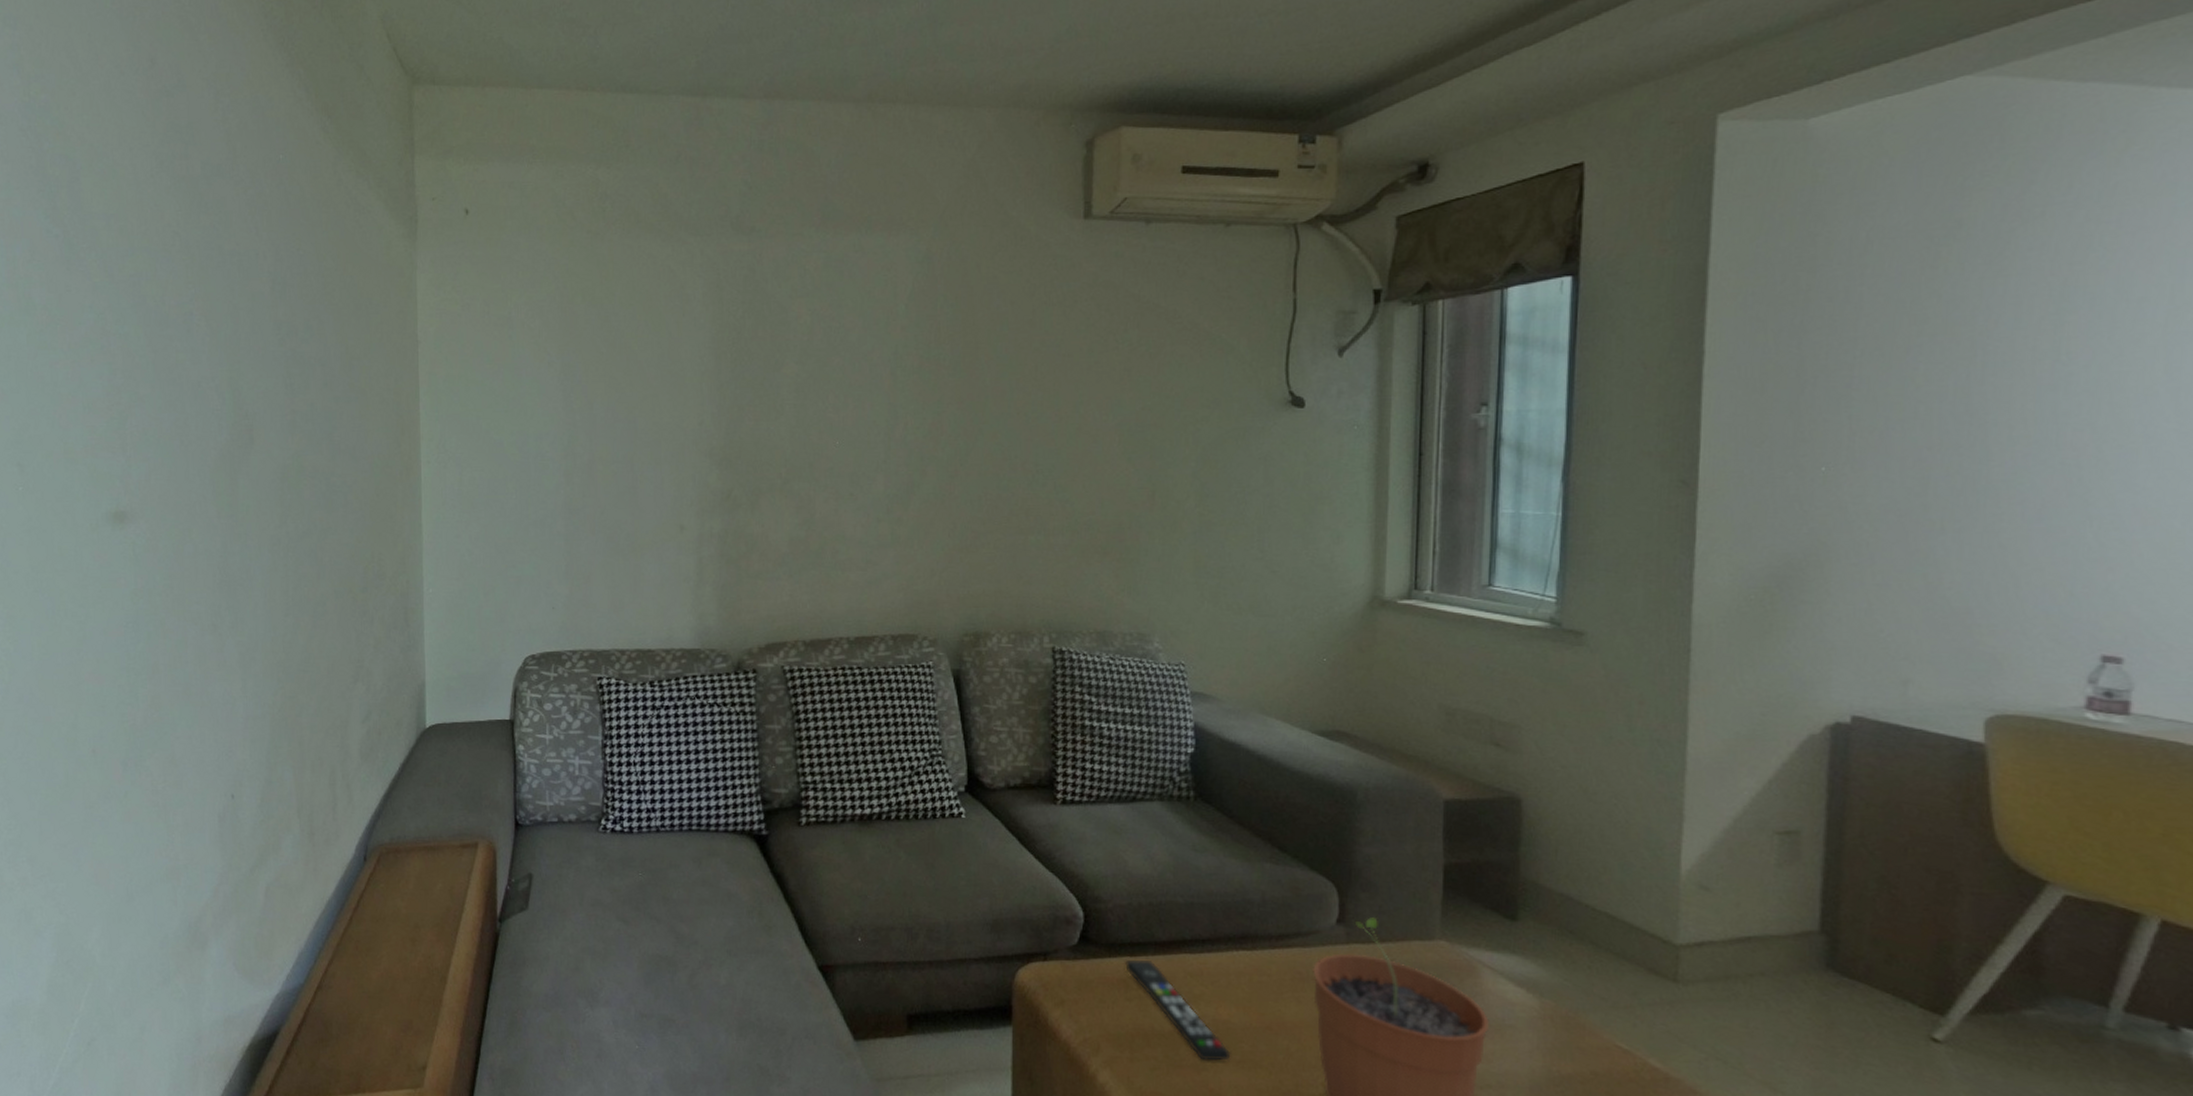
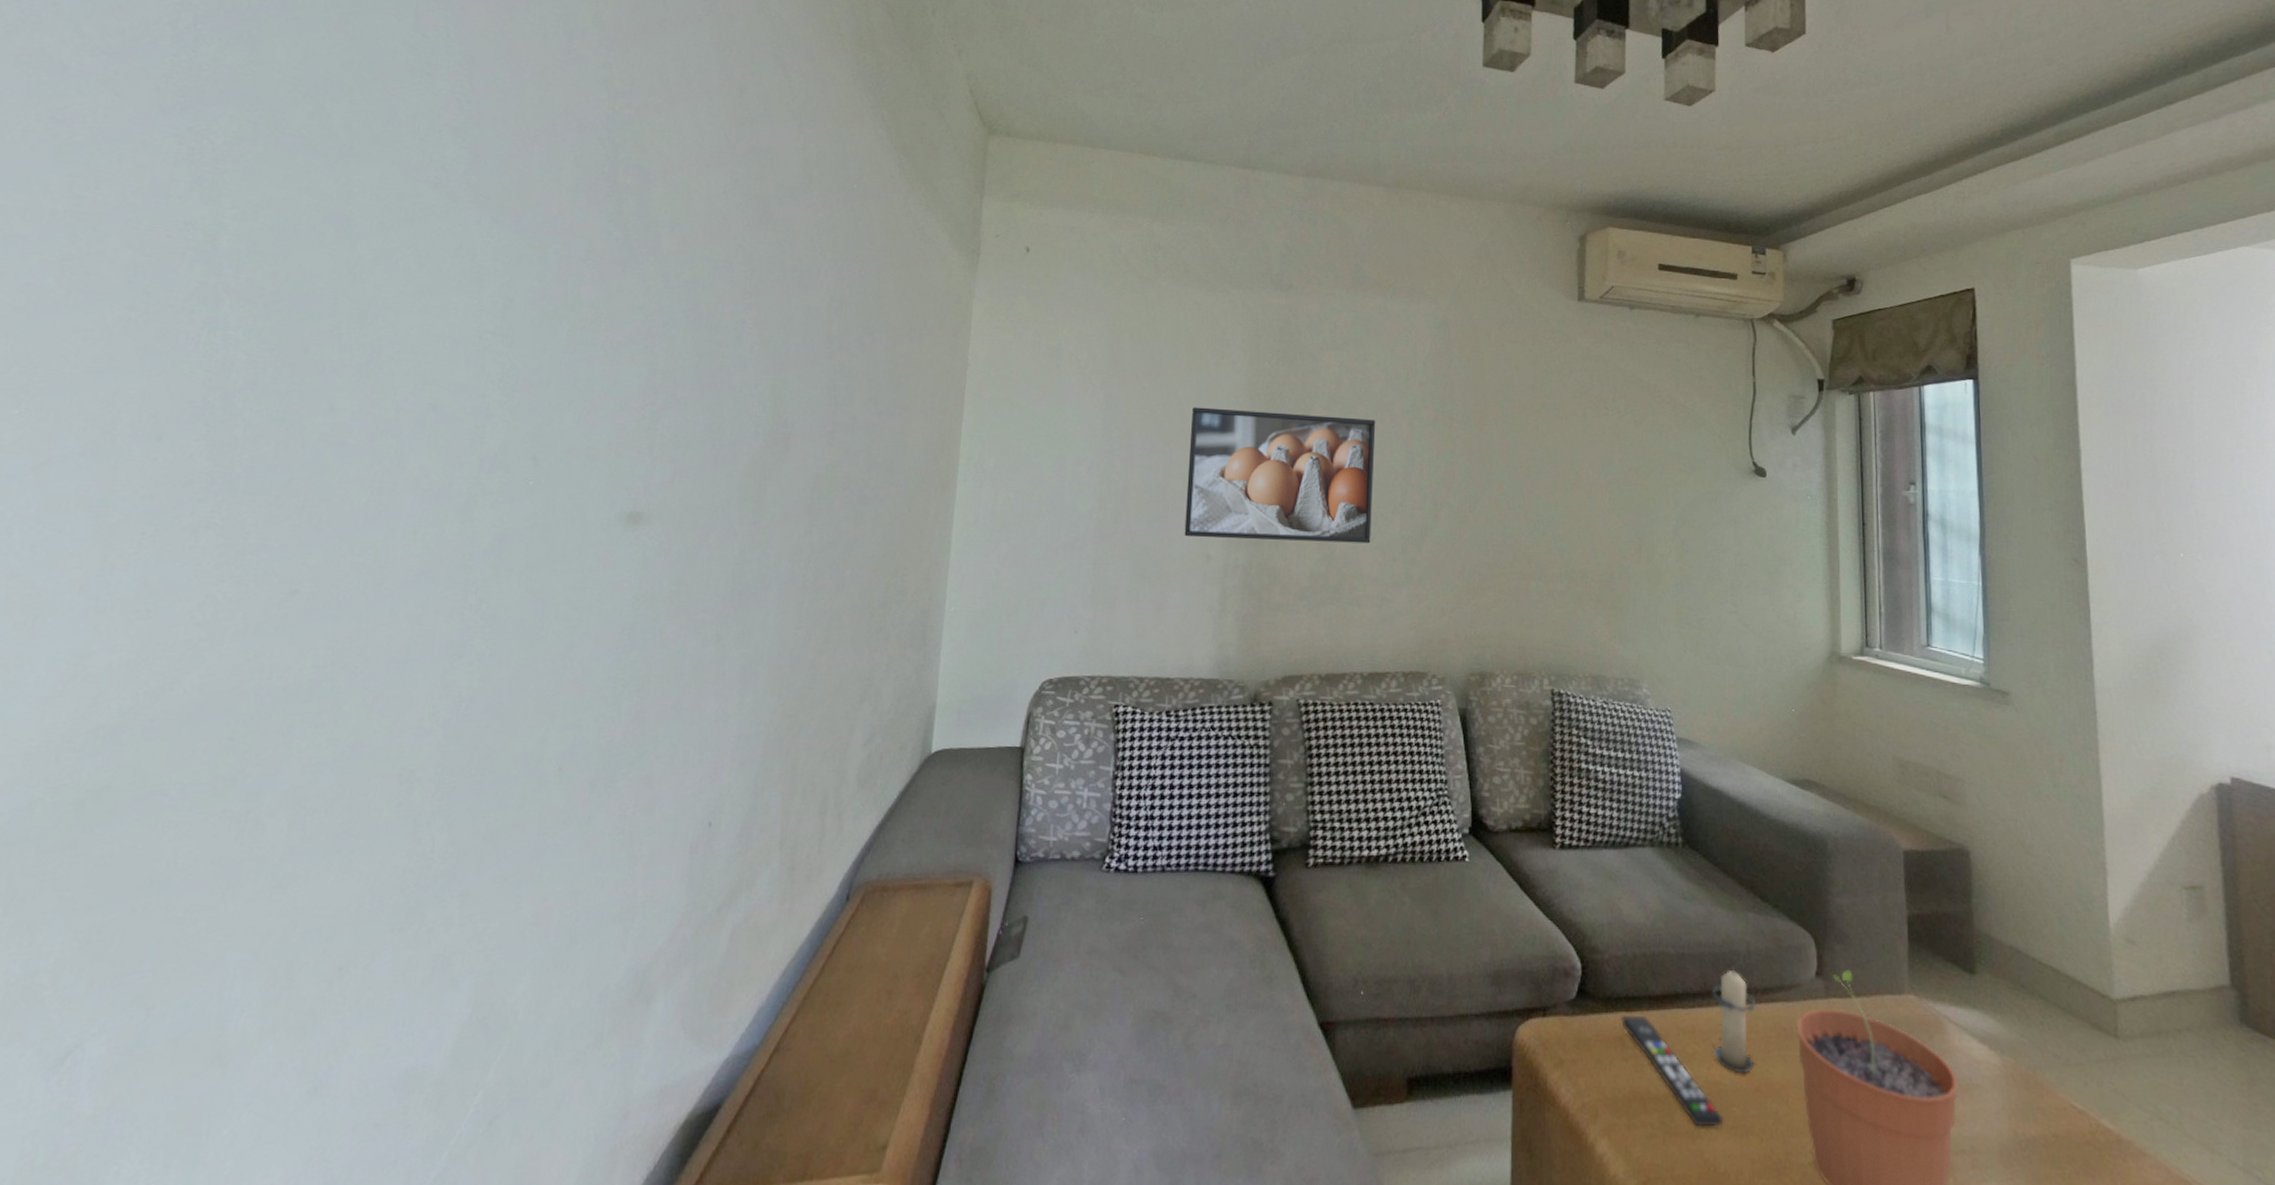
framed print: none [654,370,854,508] -> present [1184,407,1376,544]
candle: none [1222,913,1270,1012] -> present [1712,965,1757,1073]

